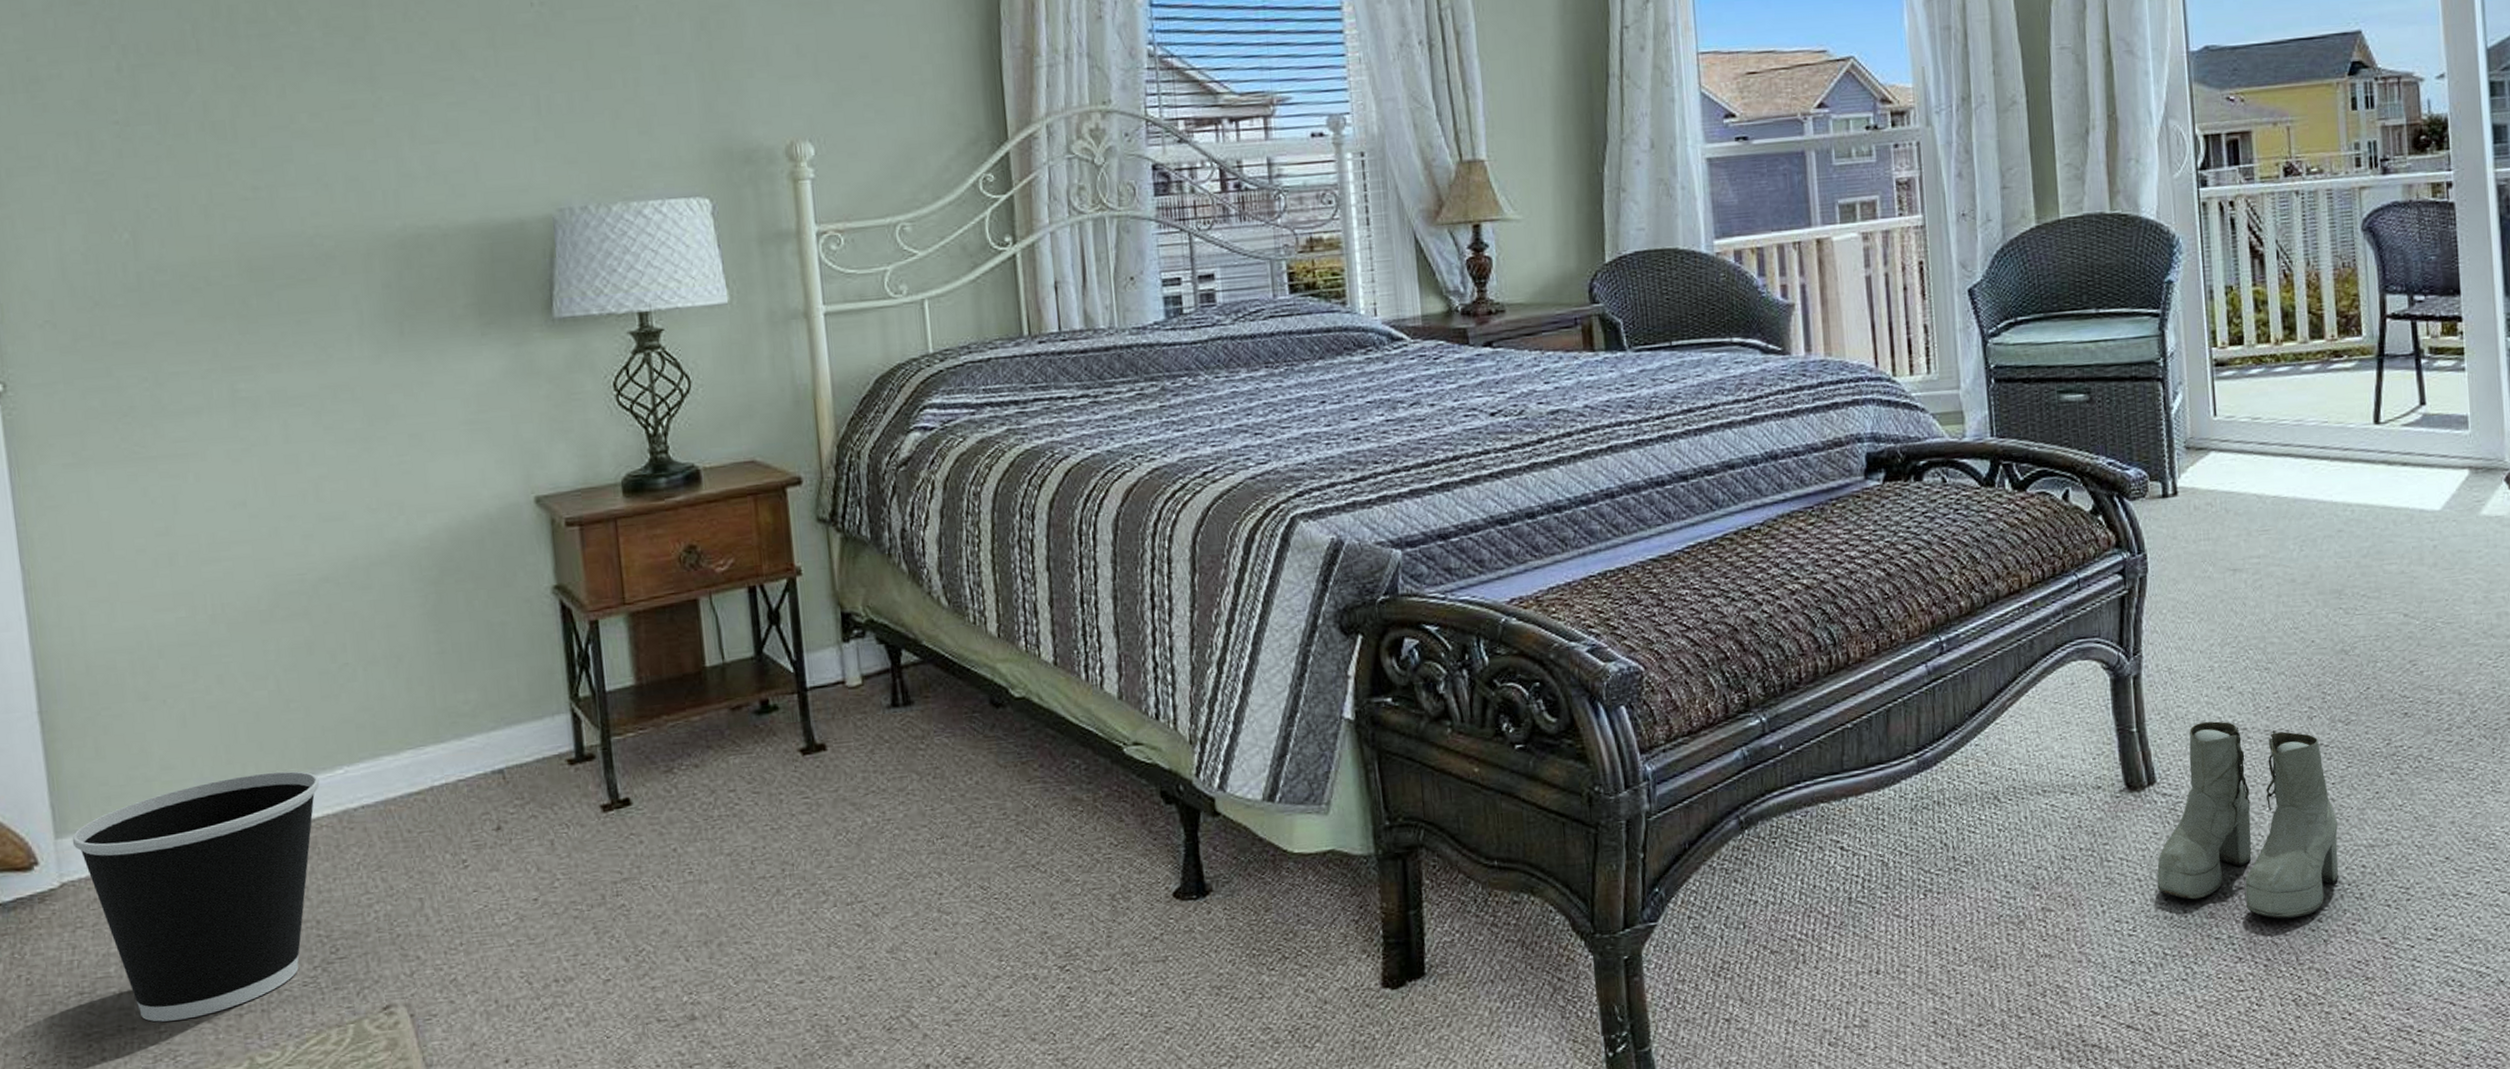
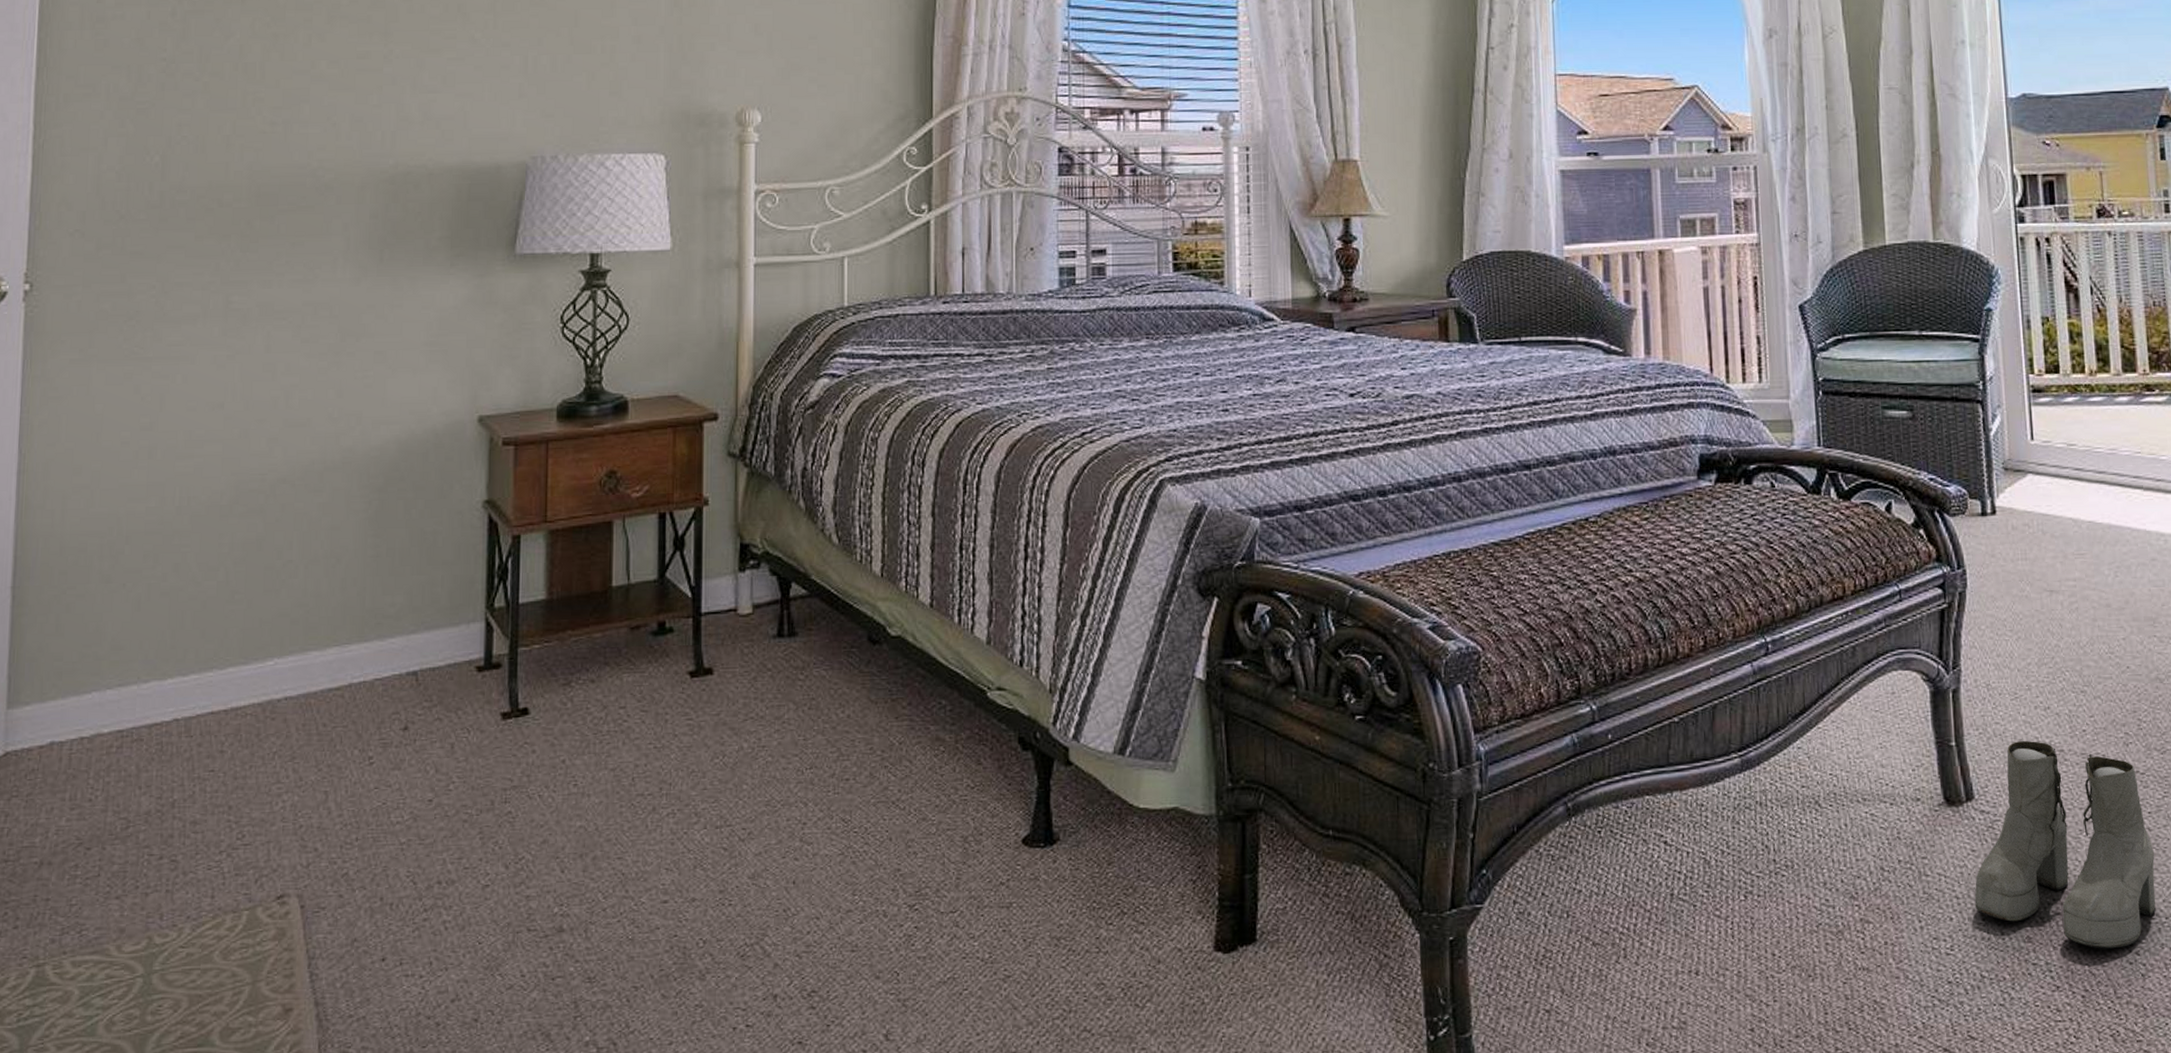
wastebasket: present [72,771,320,1022] -> none [21,659,251,895]

